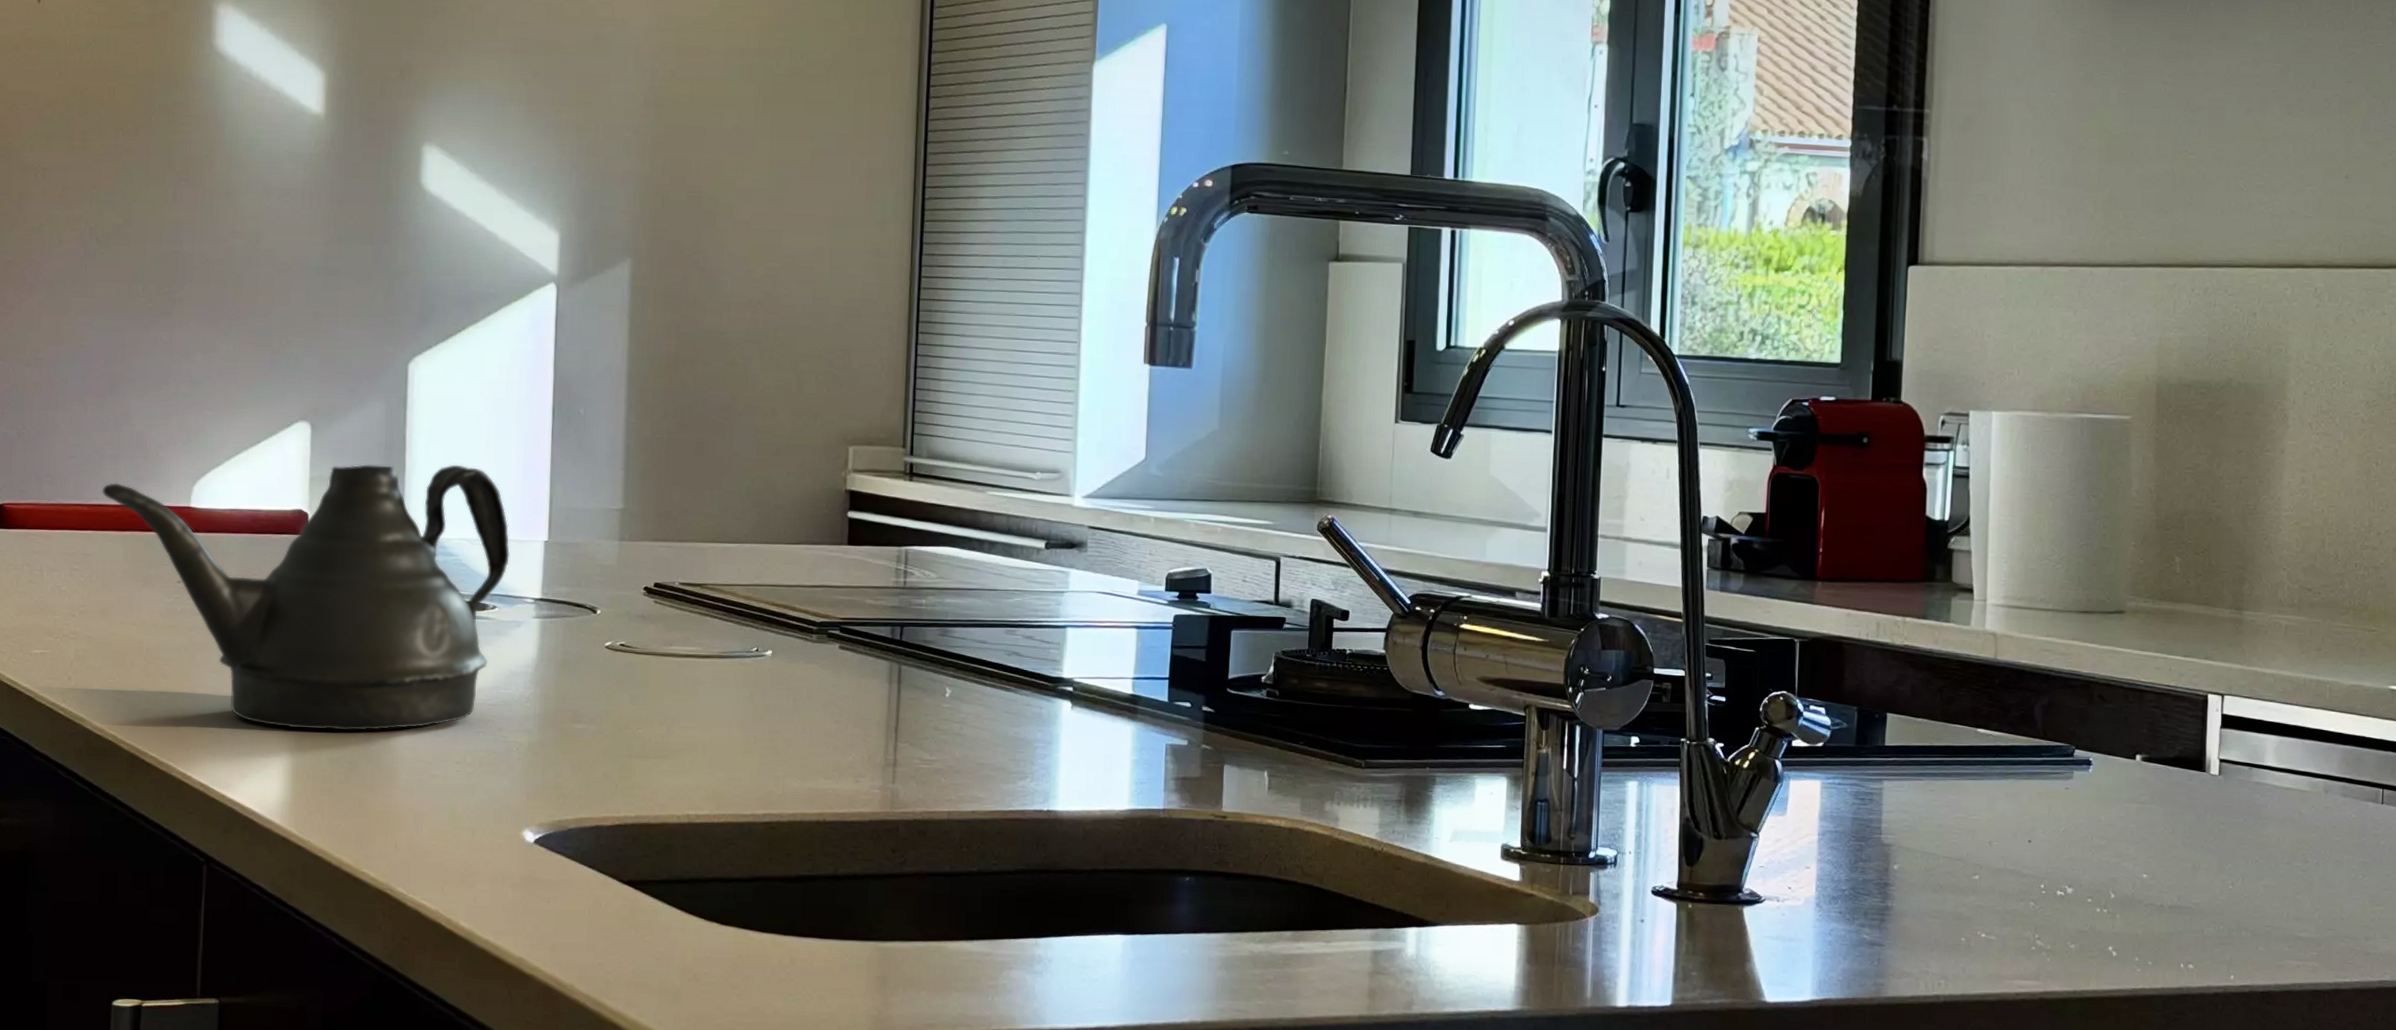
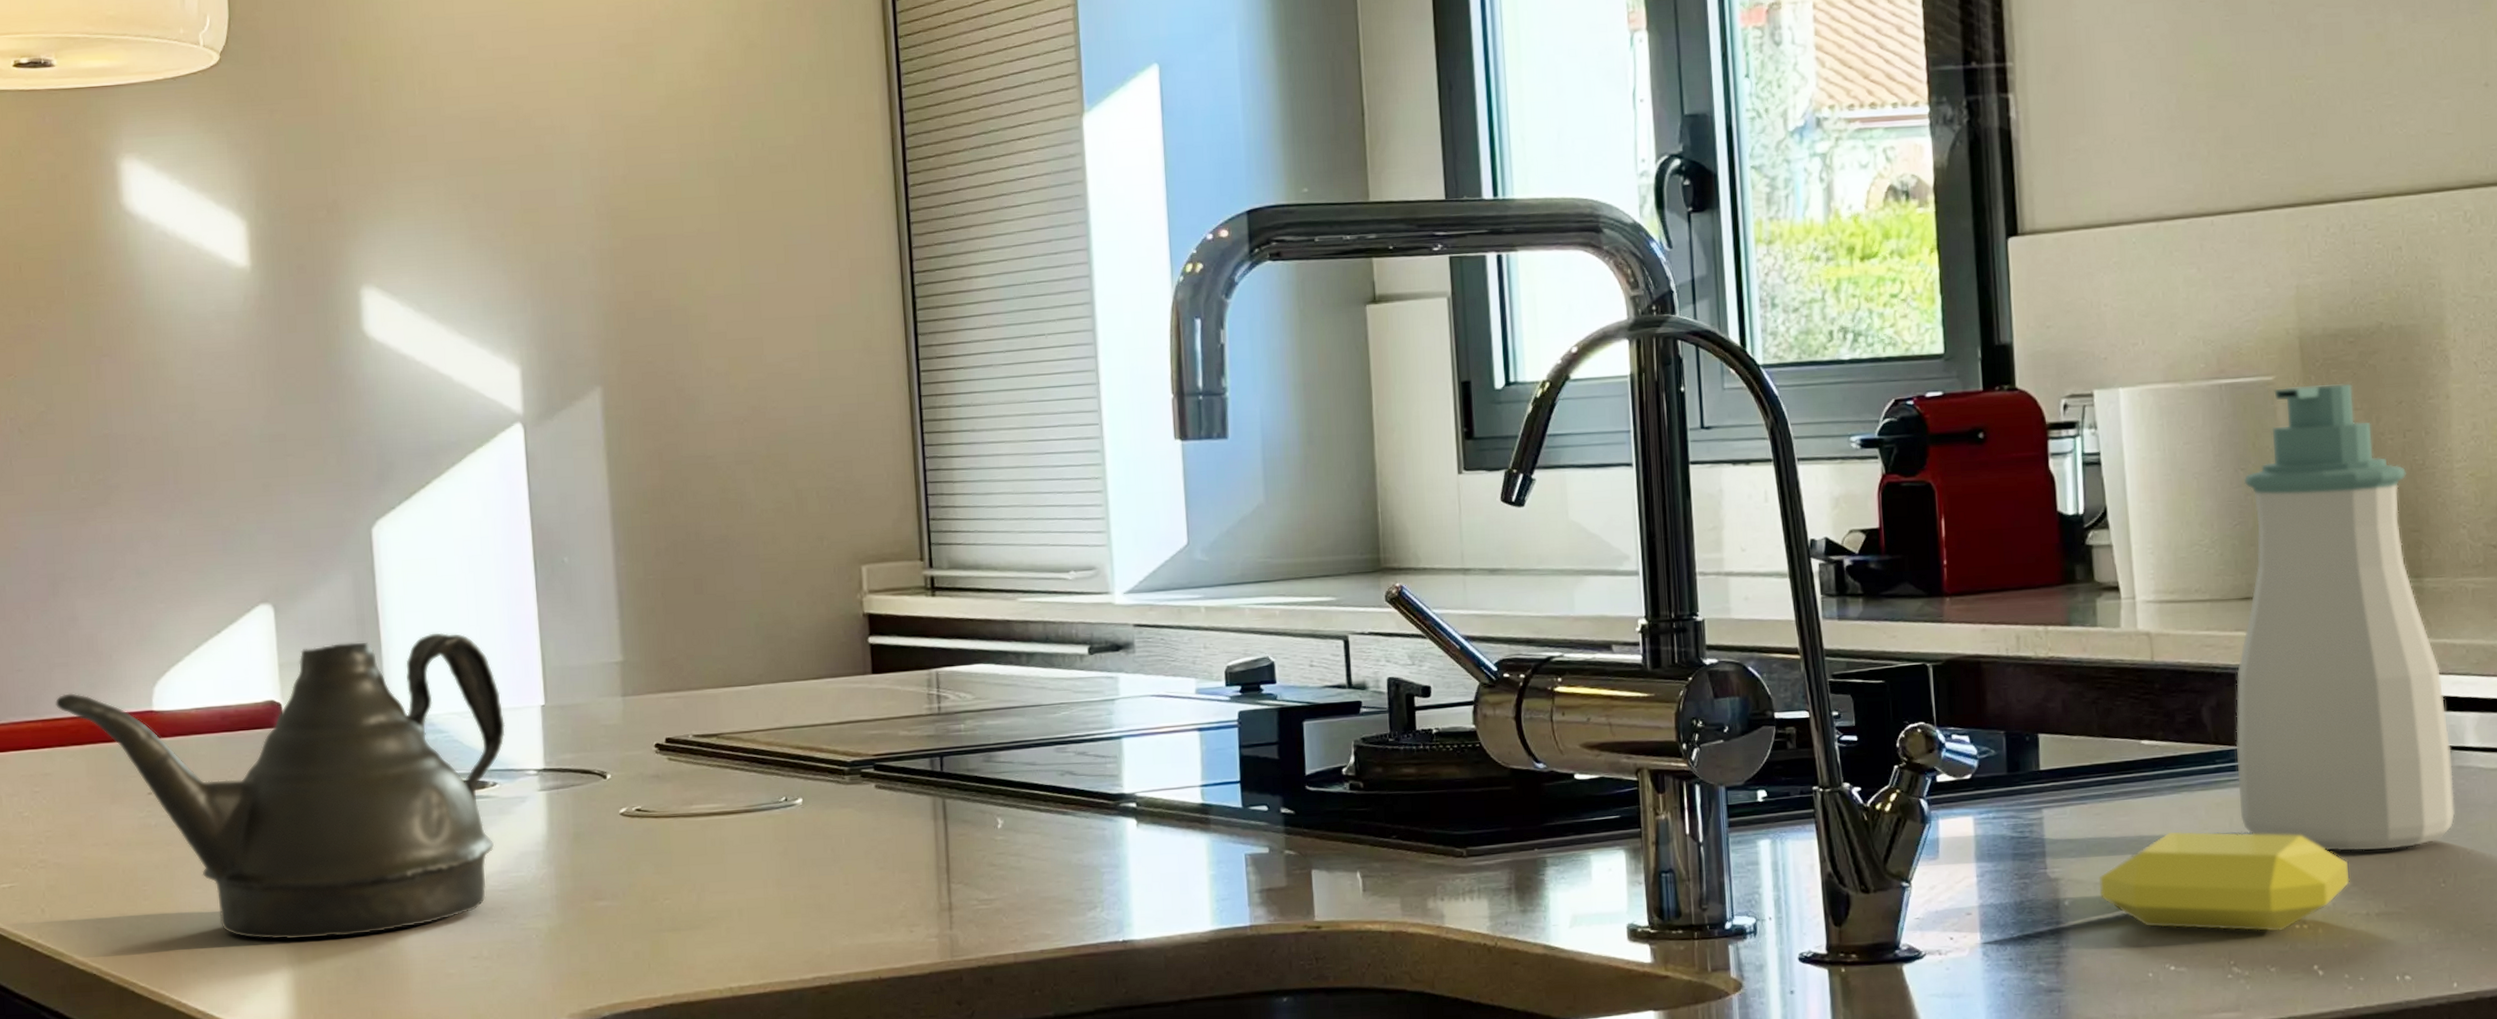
soap bar: none [1927,813,2149,913] -> present [2099,831,2350,932]
soap bottle: none [2058,427,2251,850] -> present [2235,383,2455,851]

